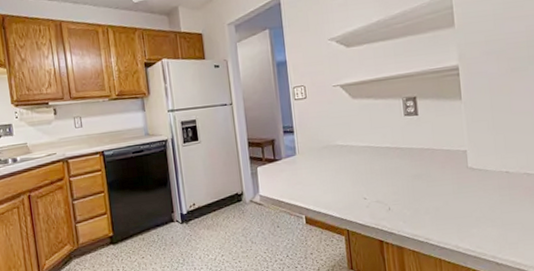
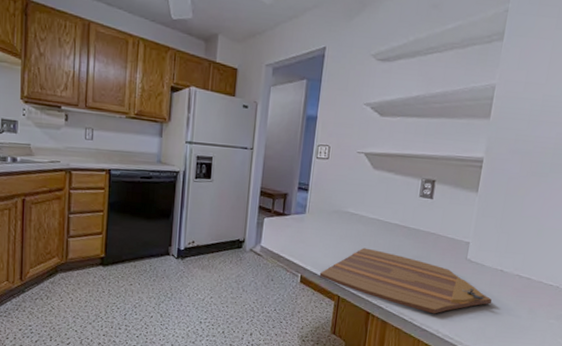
cutting board: none [323,176,506,230] -> present [319,248,493,314]

